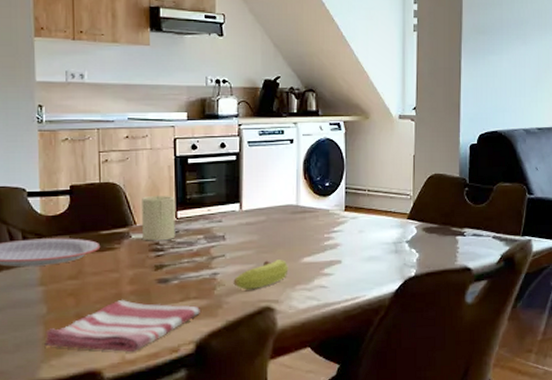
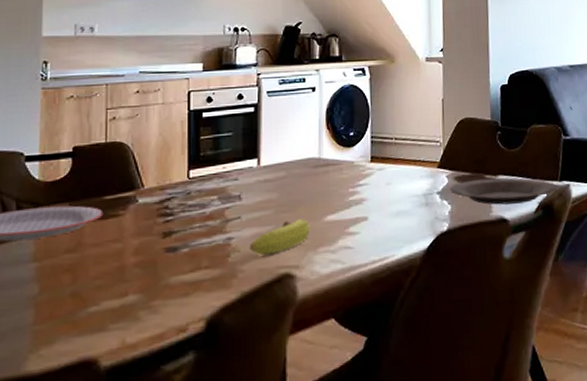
dish towel: present [44,300,201,353] -> none [34,274,214,335]
candle: present [142,196,177,241] -> none [150,154,189,205]
plate: none [418,230,519,255] -> present [449,177,557,205]

